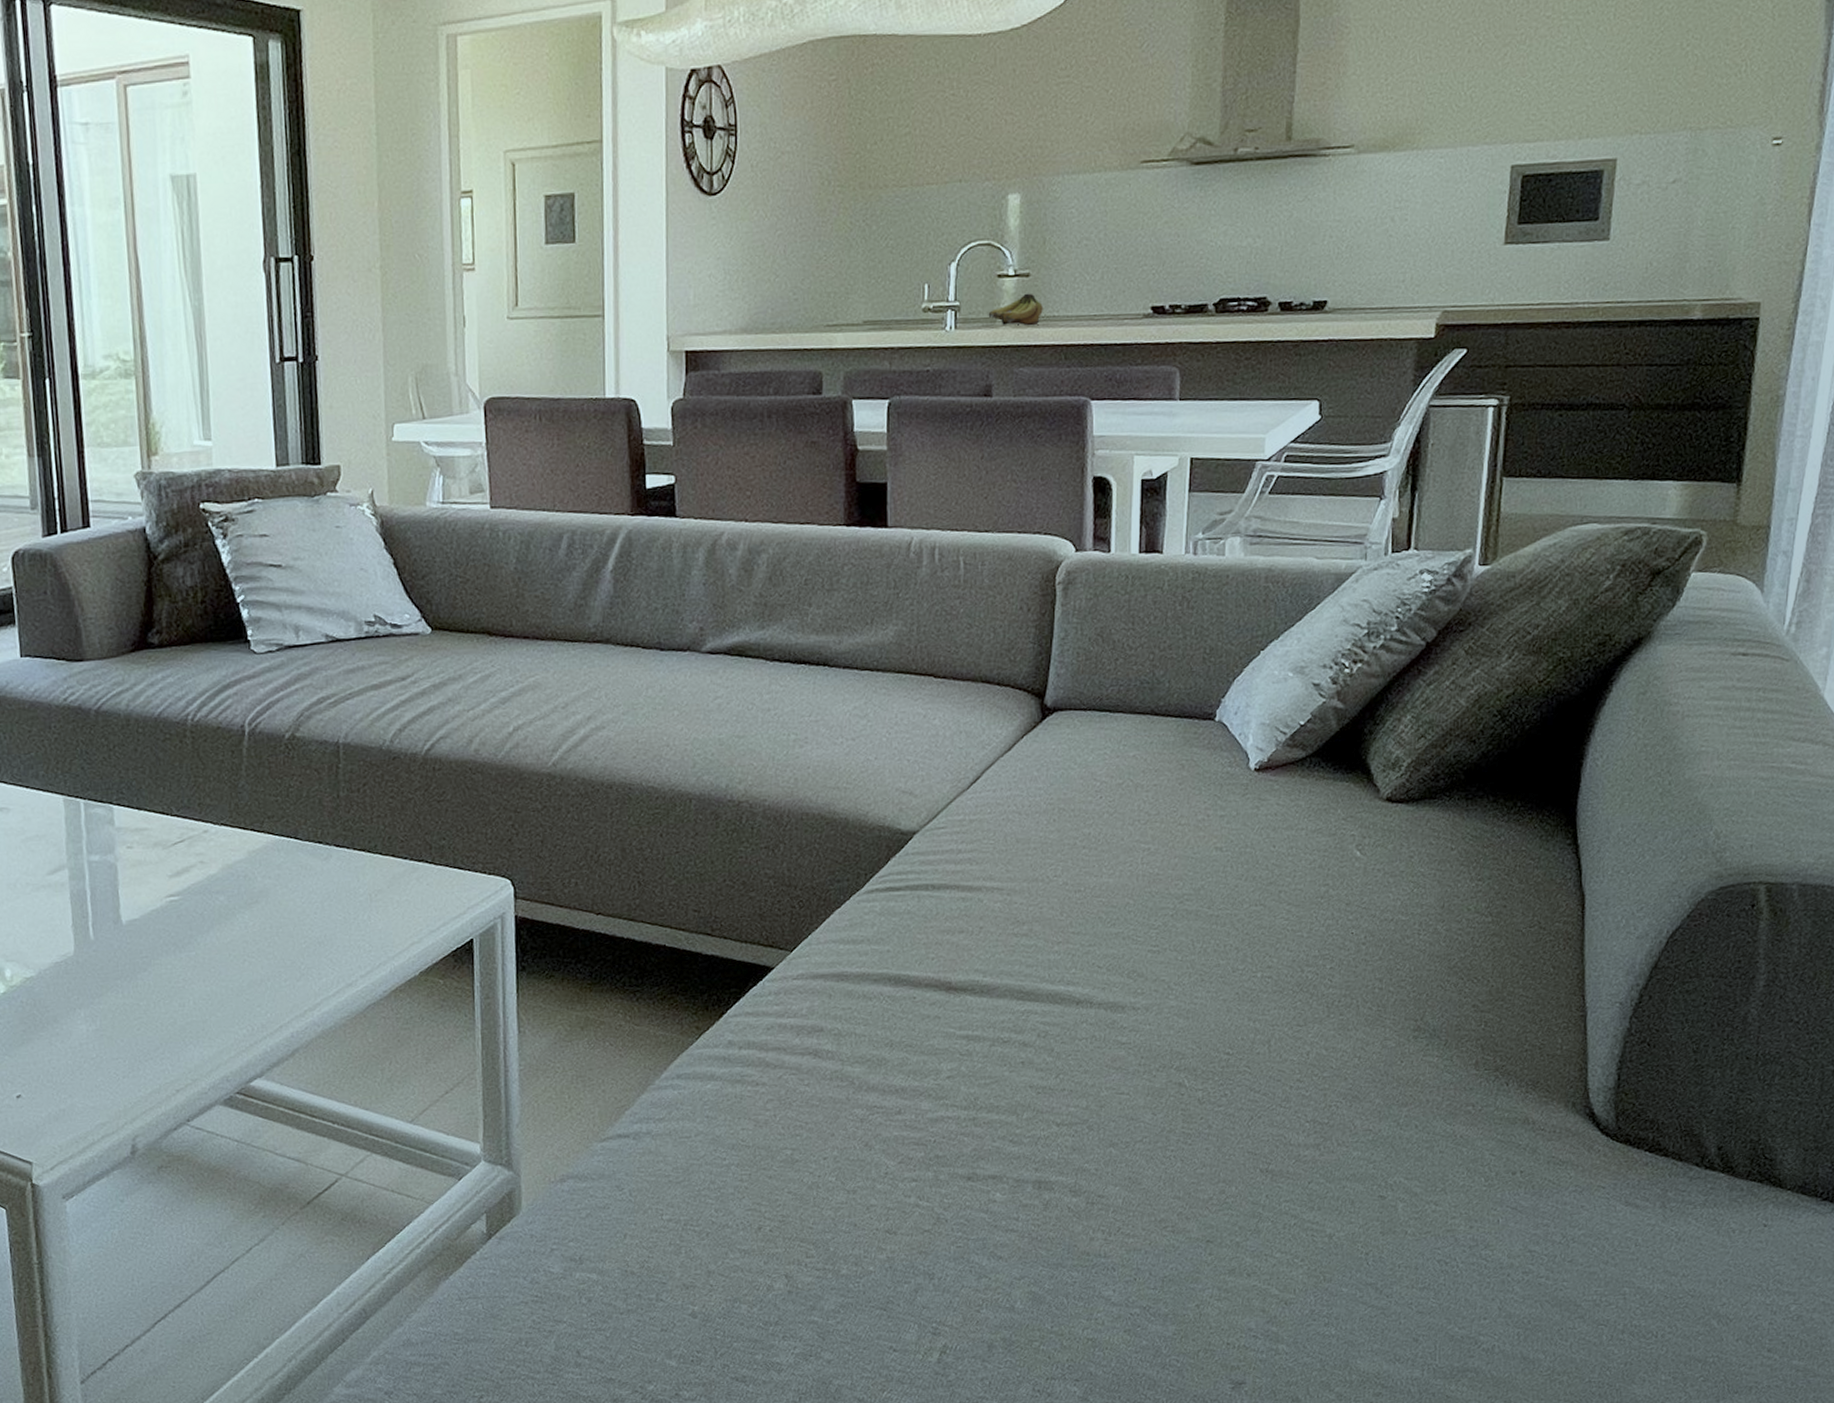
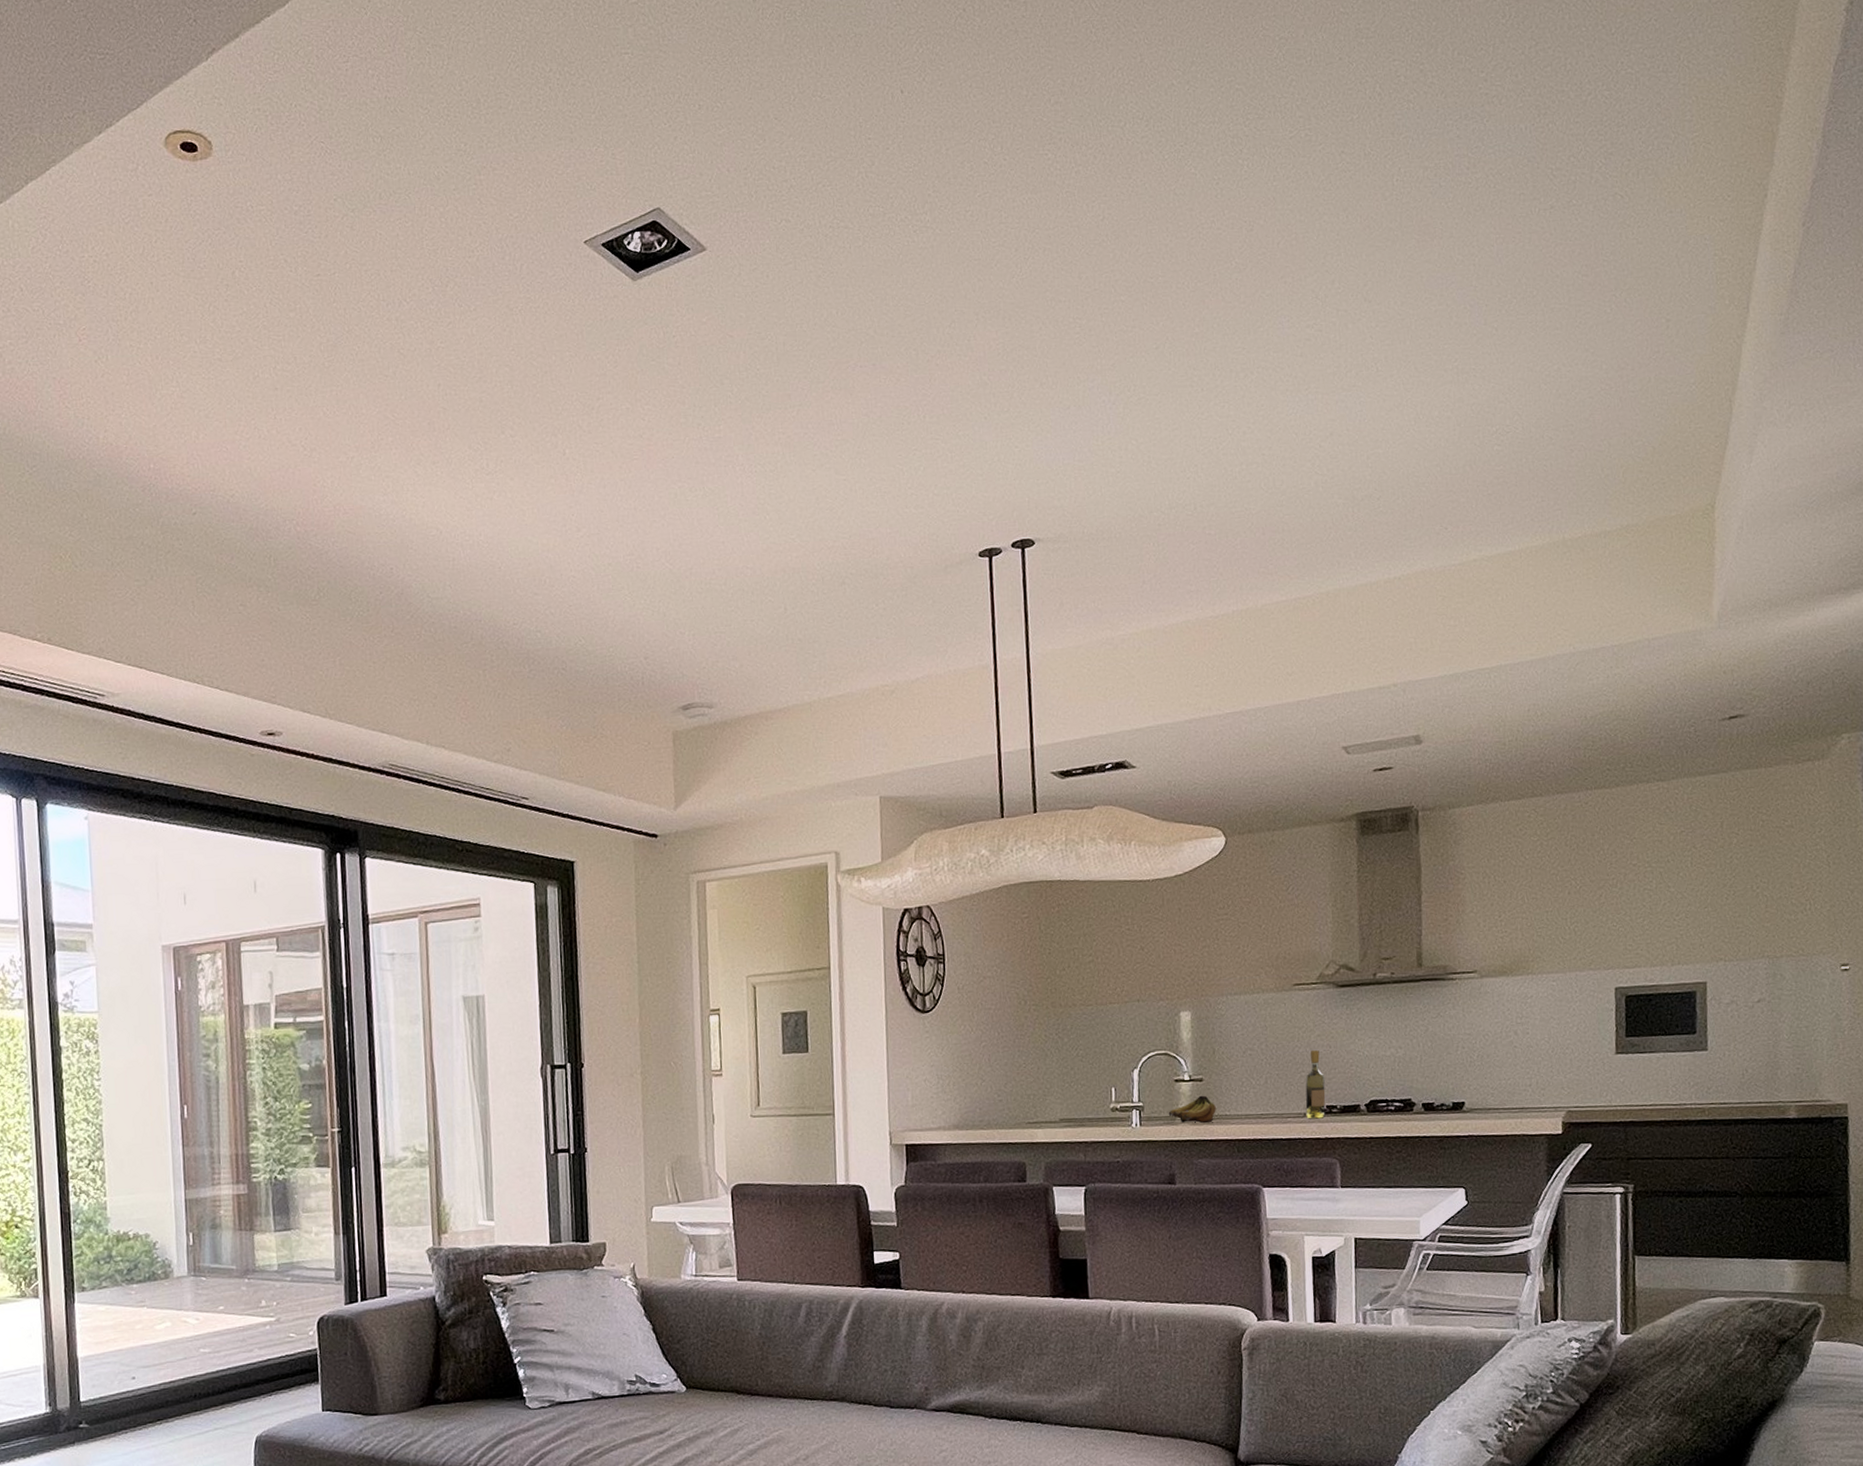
bottle: none [1145,240,1169,321] -> present [1305,1050,1326,1119]

